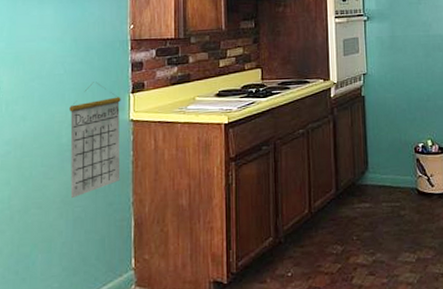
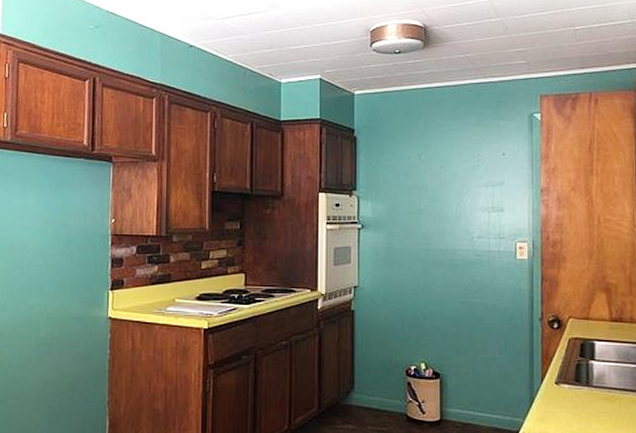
calendar: present [69,82,121,199] -> none [47,275,100,393]

